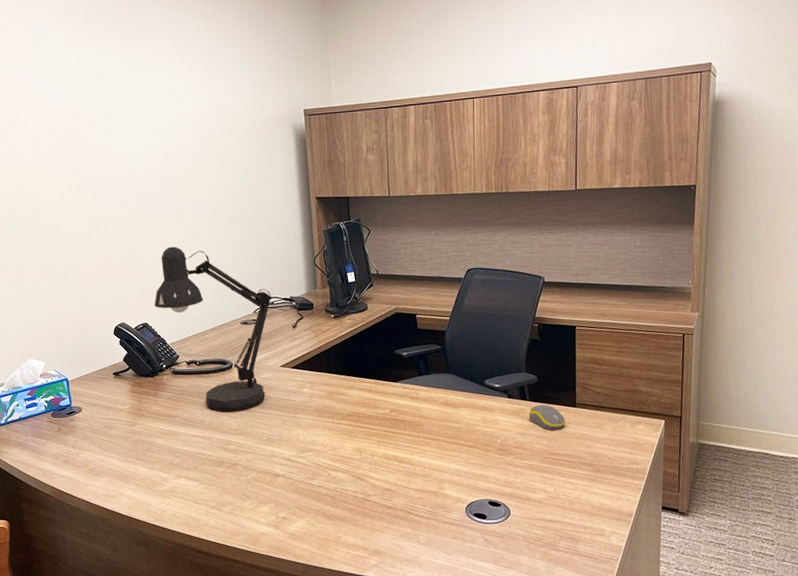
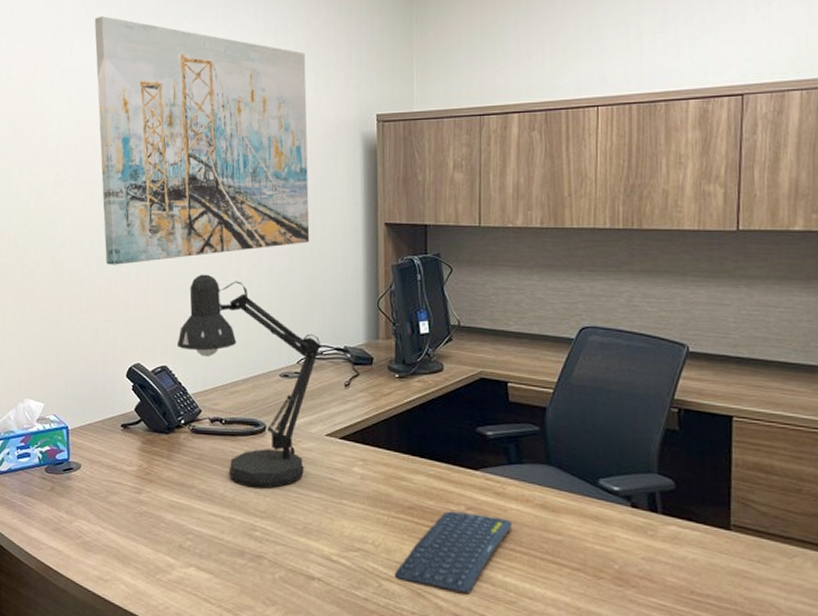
wall art: none [56,30,257,244] -> present [94,16,310,265]
keyboard: none [340,414,425,473] -> present [395,511,513,593]
computer mouse: present [528,404,566,430] -> none [660,521,715,559]

